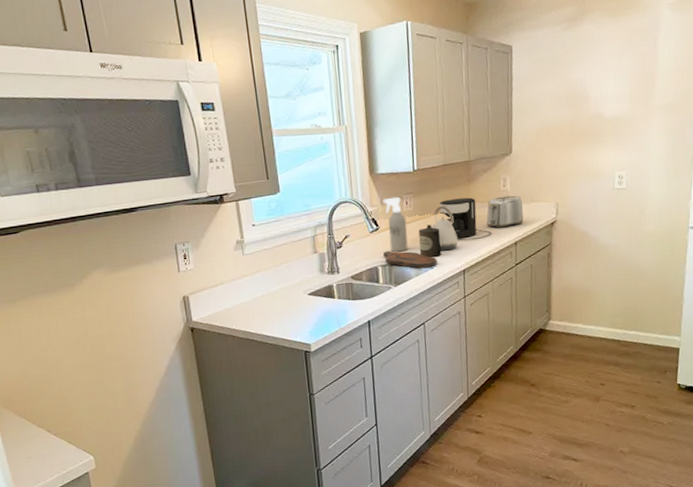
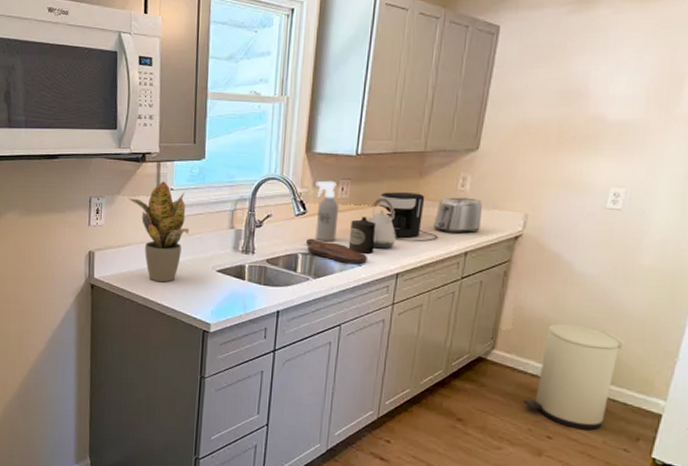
potted plant: none [213,219,277,315] -> present [128,181,190,283]
pedal bin: none [578,288,646,373] -> present [523,324,626,431]

